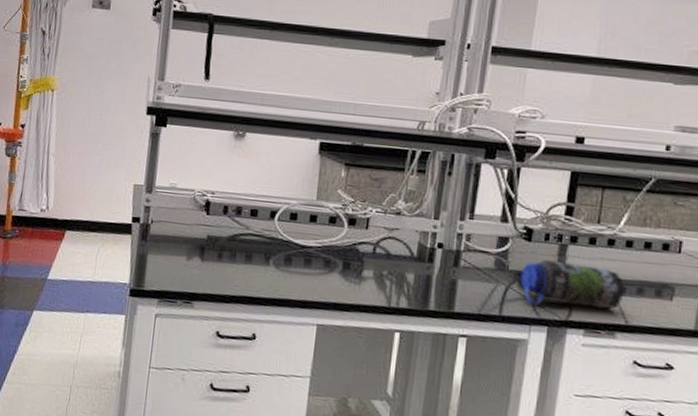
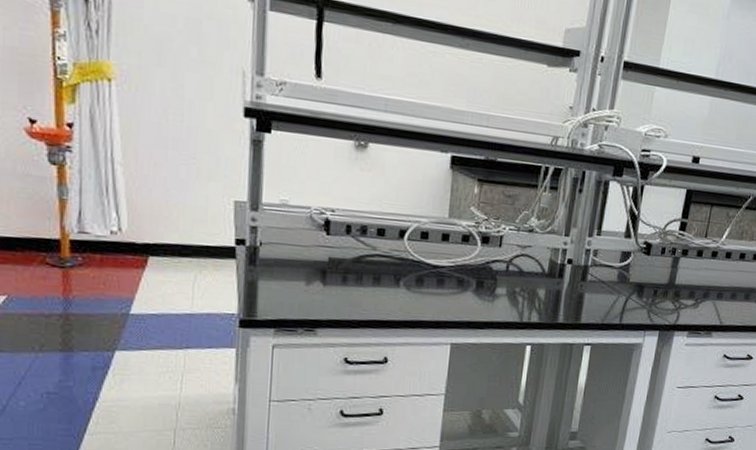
water bottle: present [520,260,625,309] -> none [639,272,722,313]

